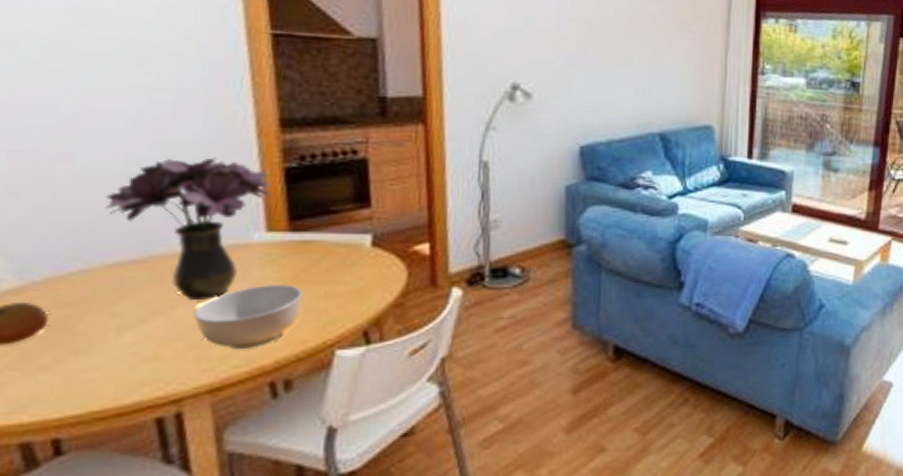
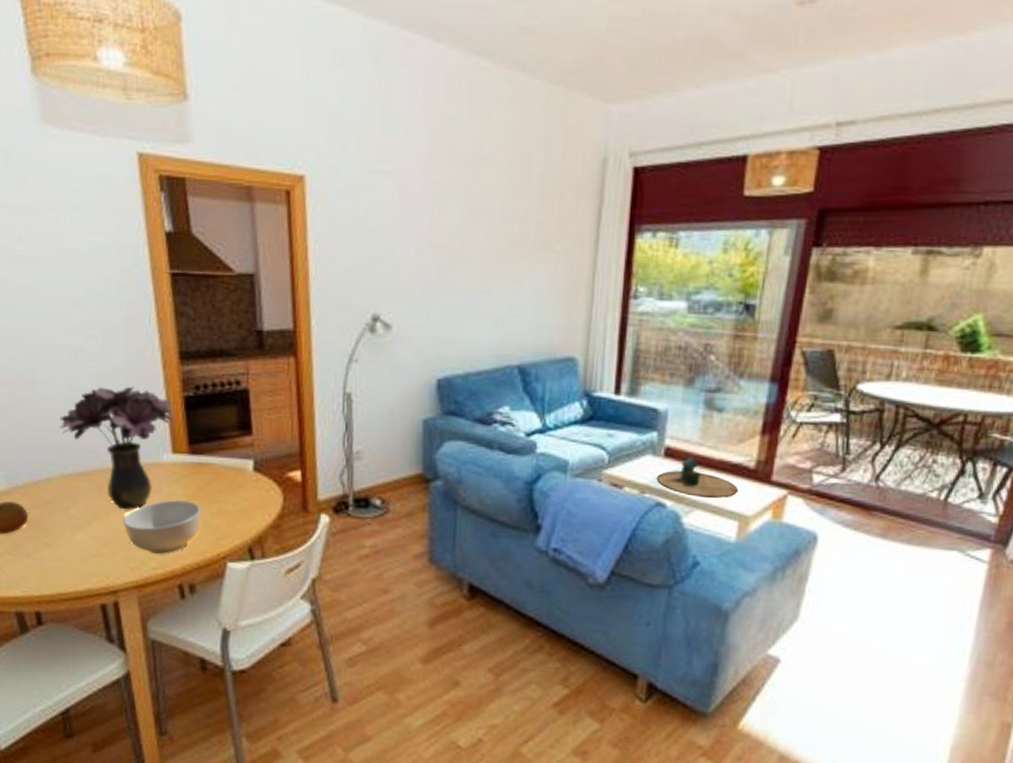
decorative tray: none [787,212,852,247] -> present [657,457,738,498]

